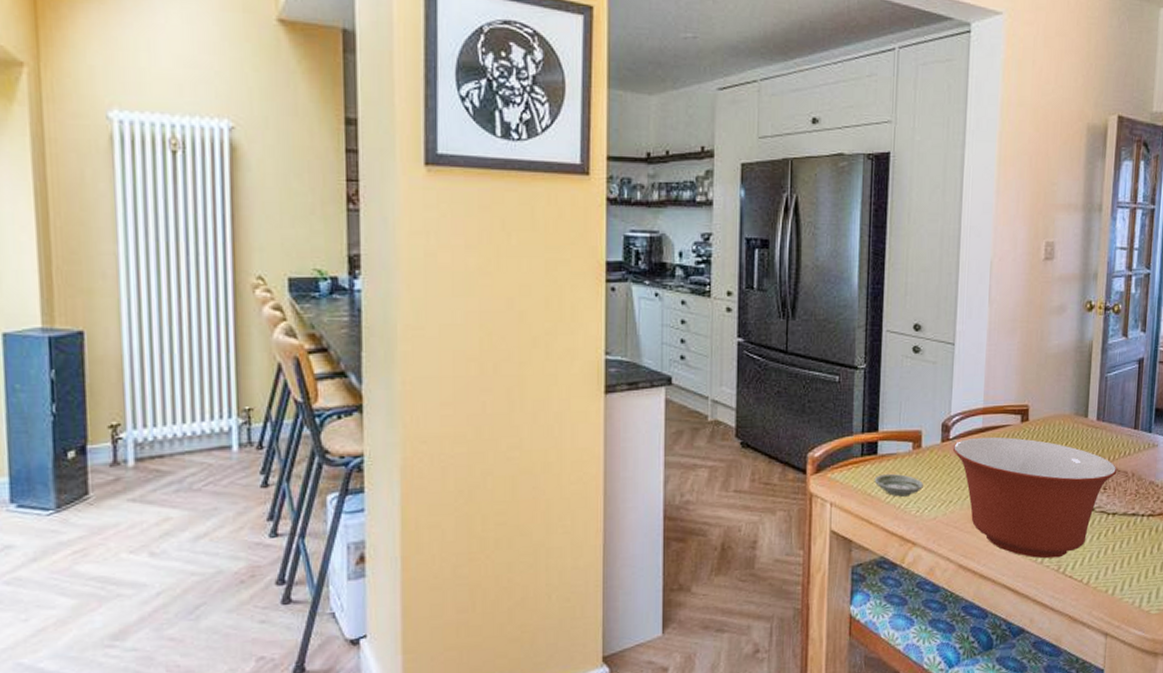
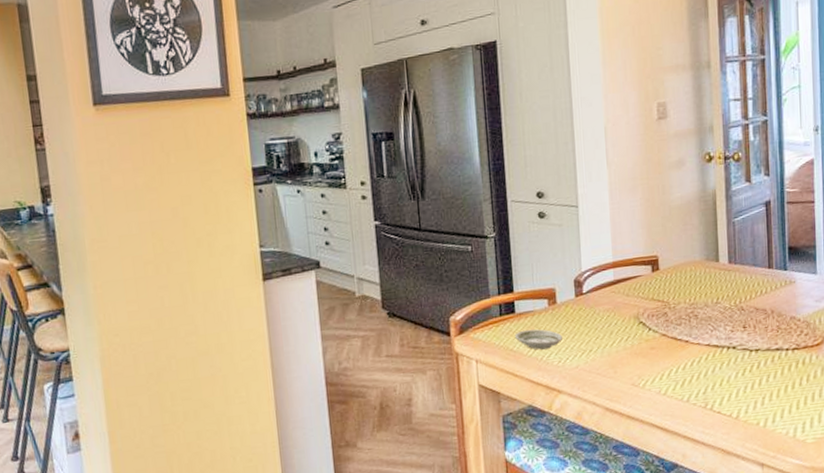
mixing bowl: present [952,436,1117,559] -> none [587,287,755,397]

